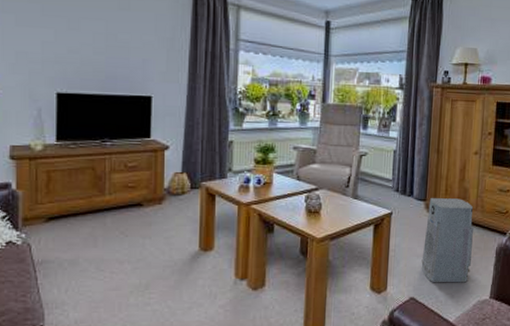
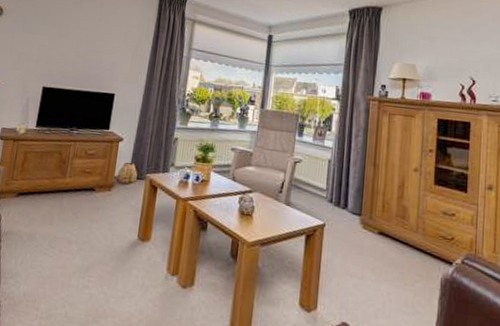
air purifier: present [421,198,474,283] -> none [355,213,414,315]

